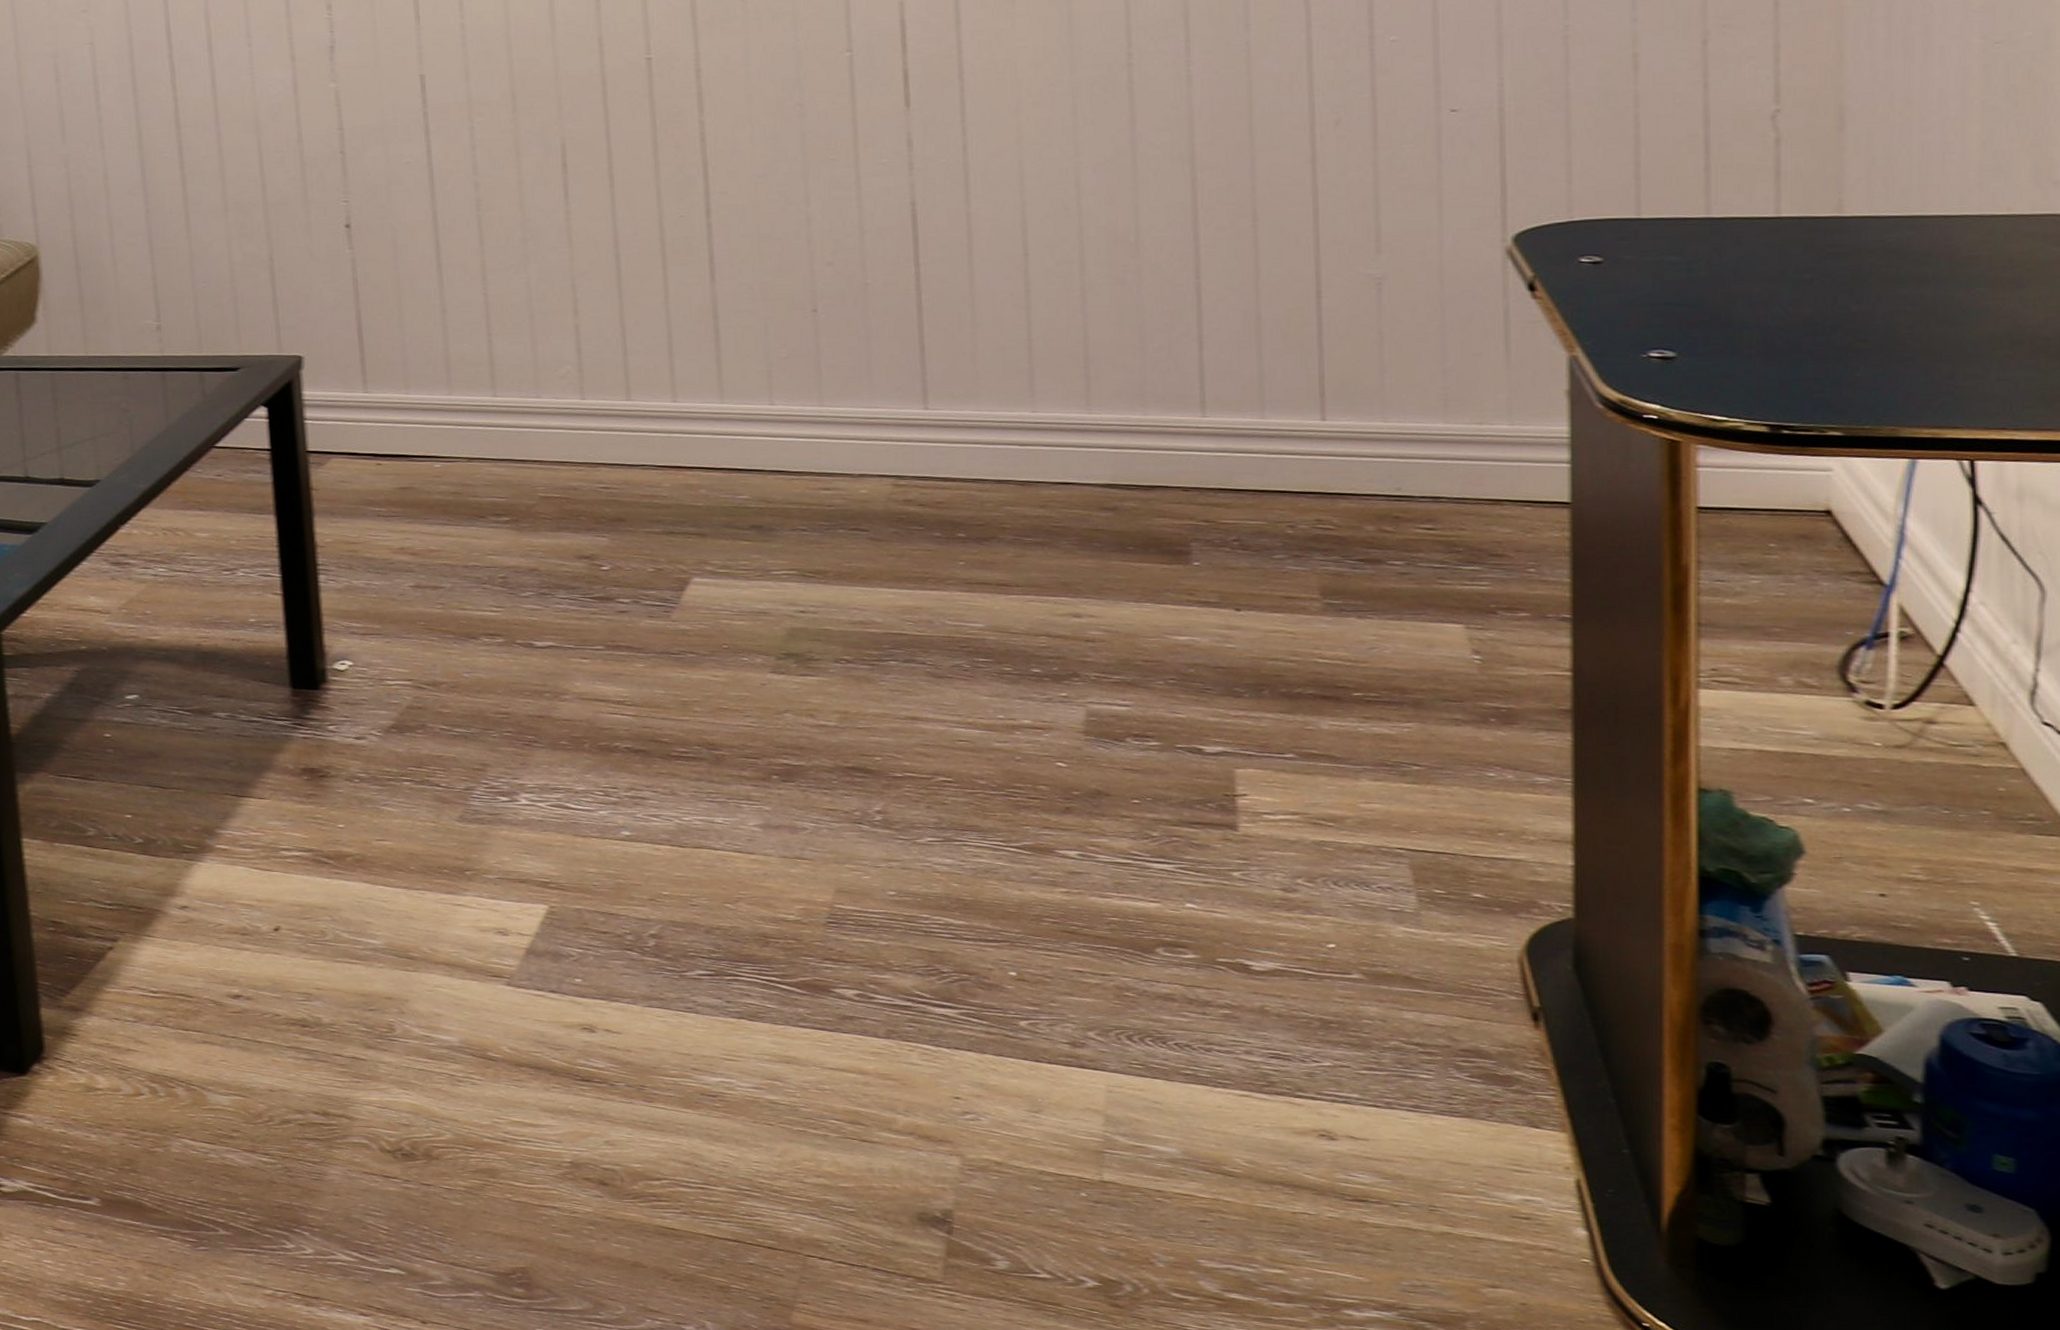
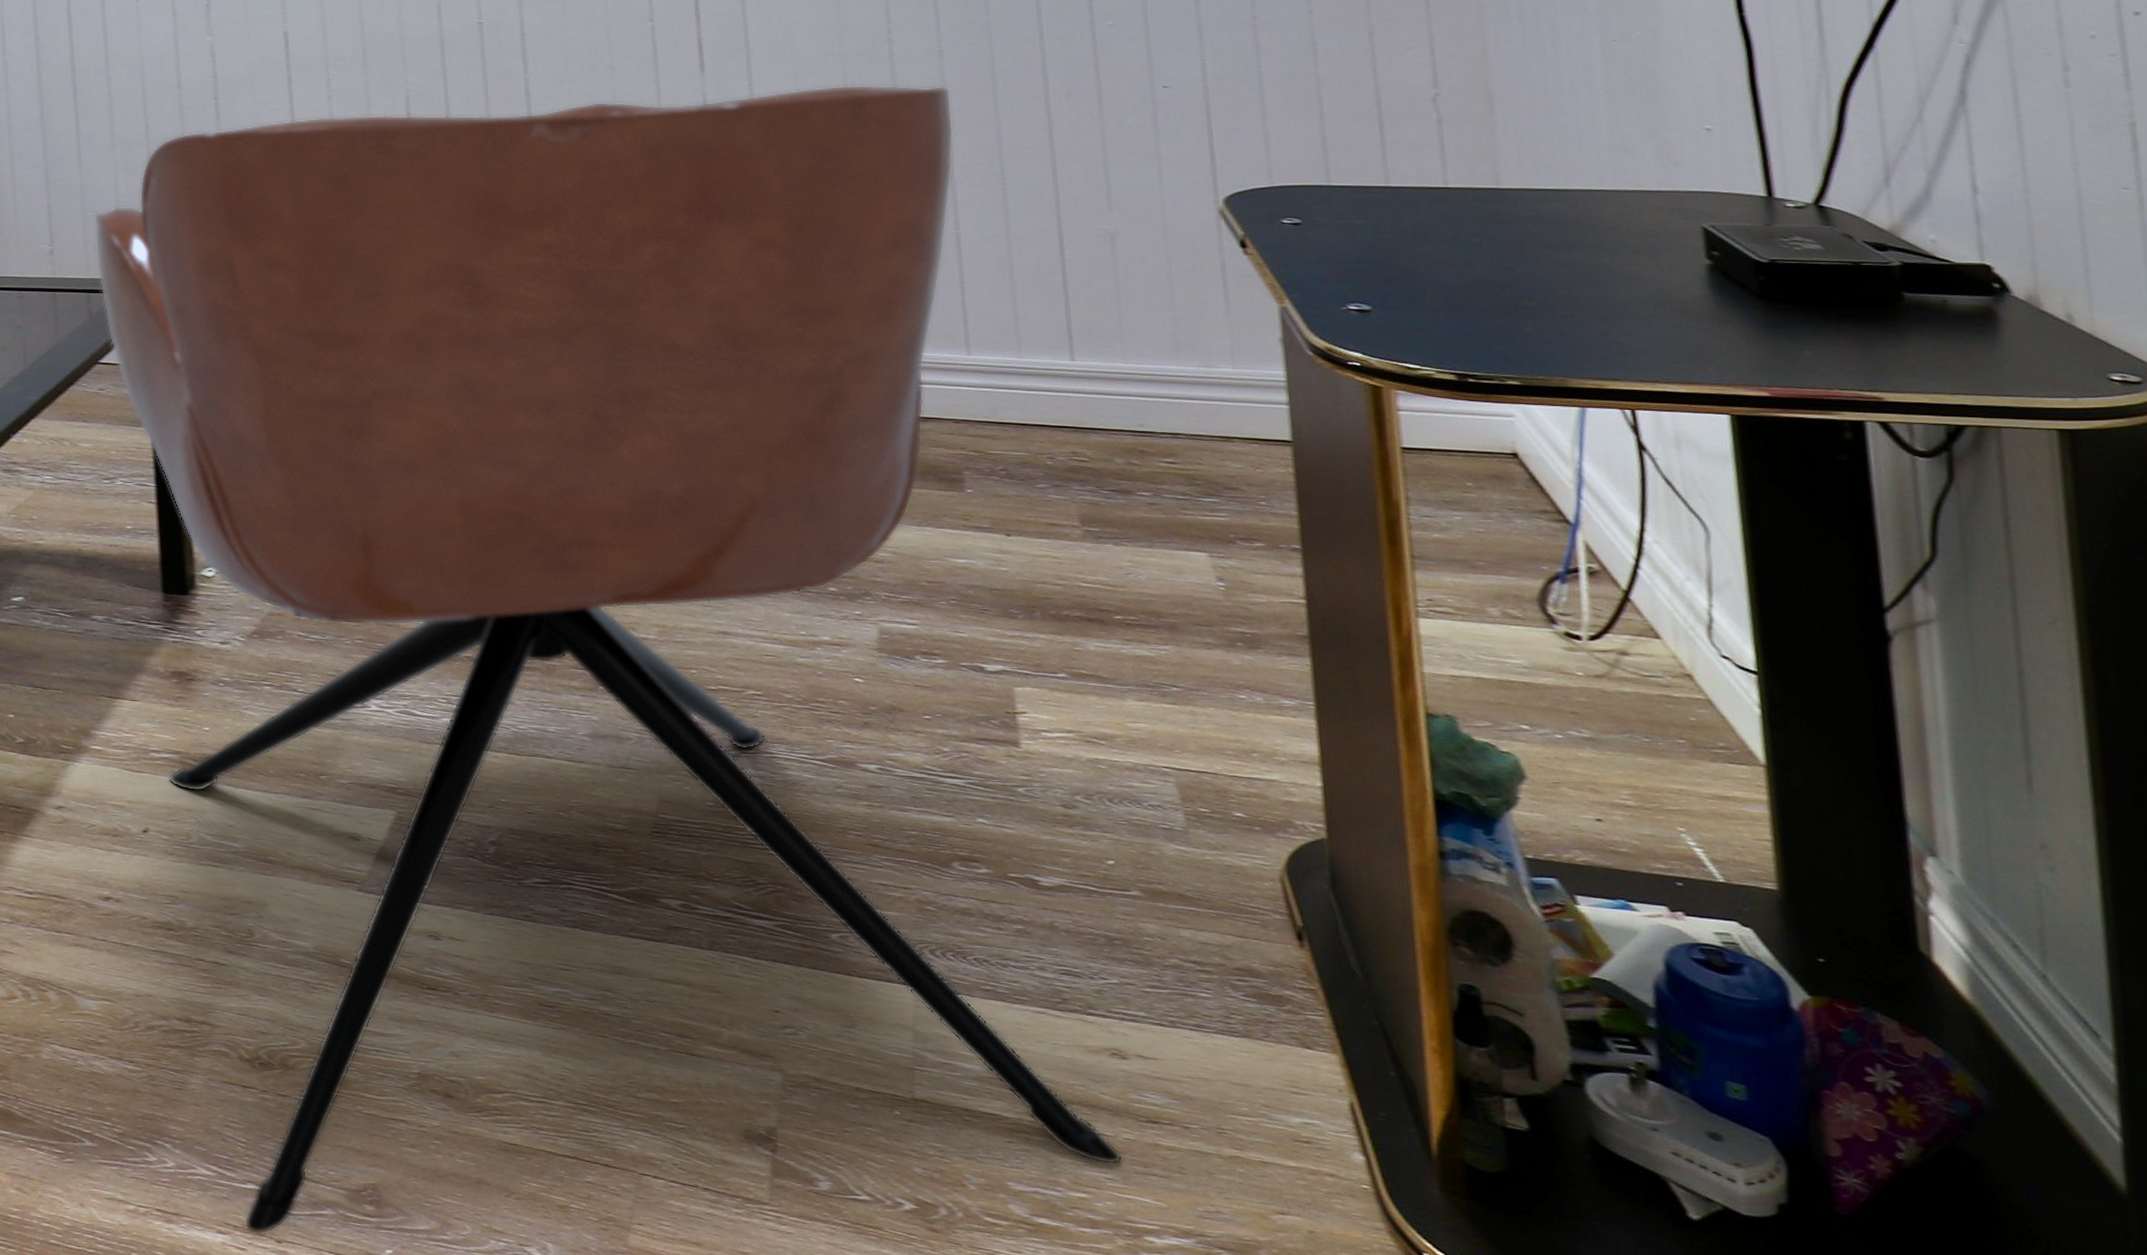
armchair: none [205,116,1325,1316] -> present [94,84,1123,1235]

